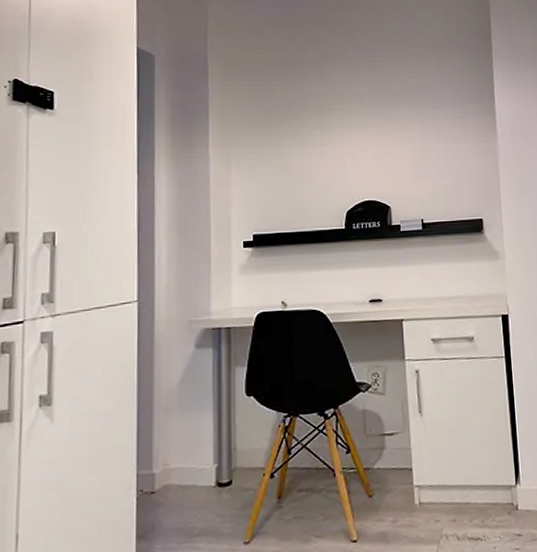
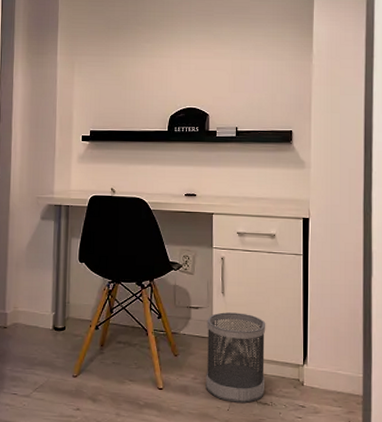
wastebasket: none [404,433,476,544] -> present [206,312,266,404]

